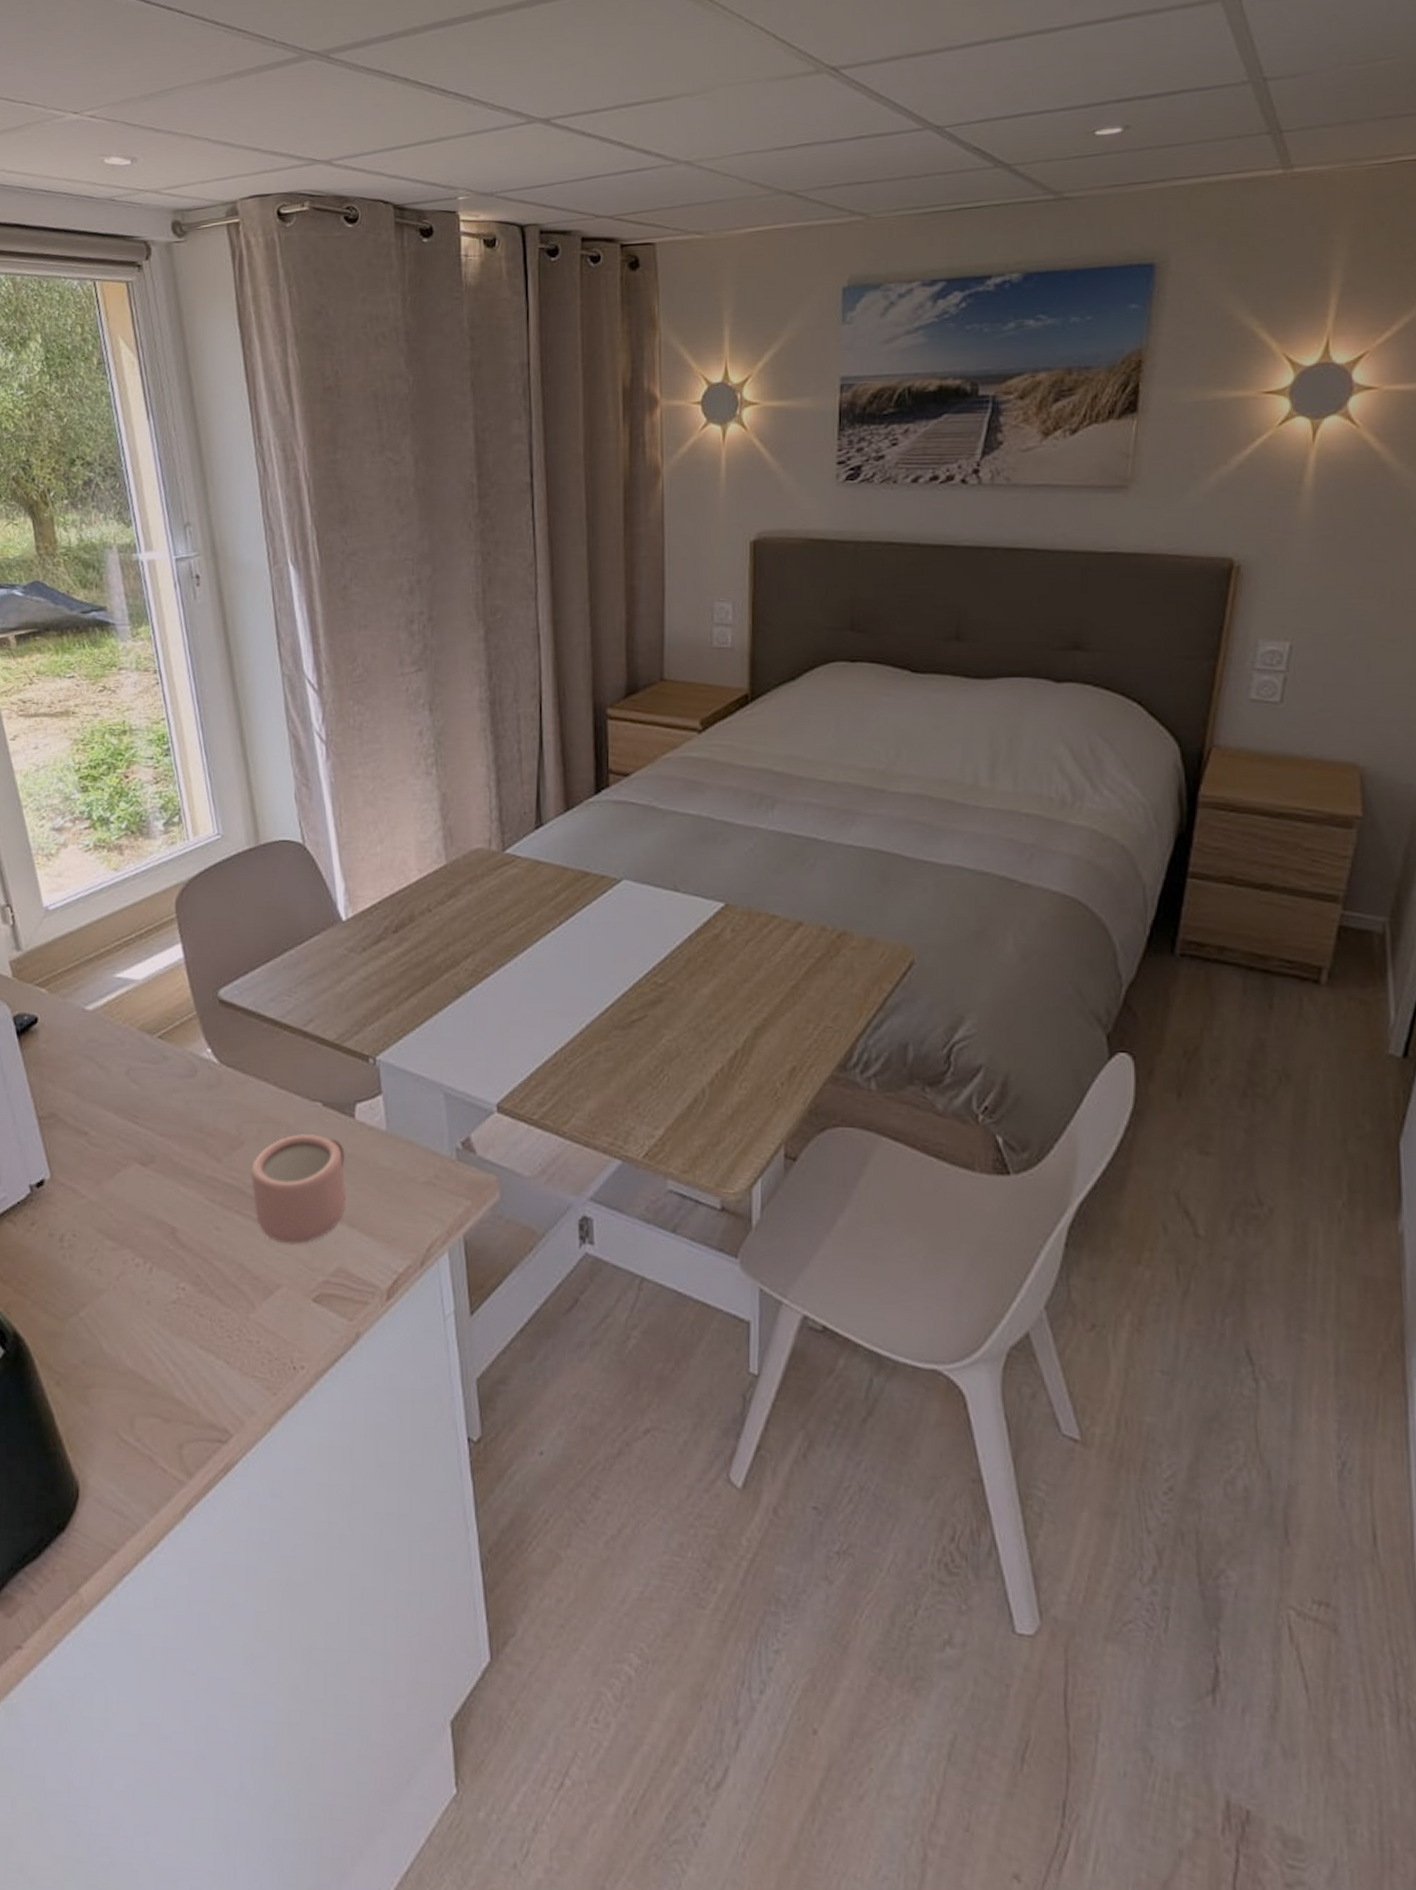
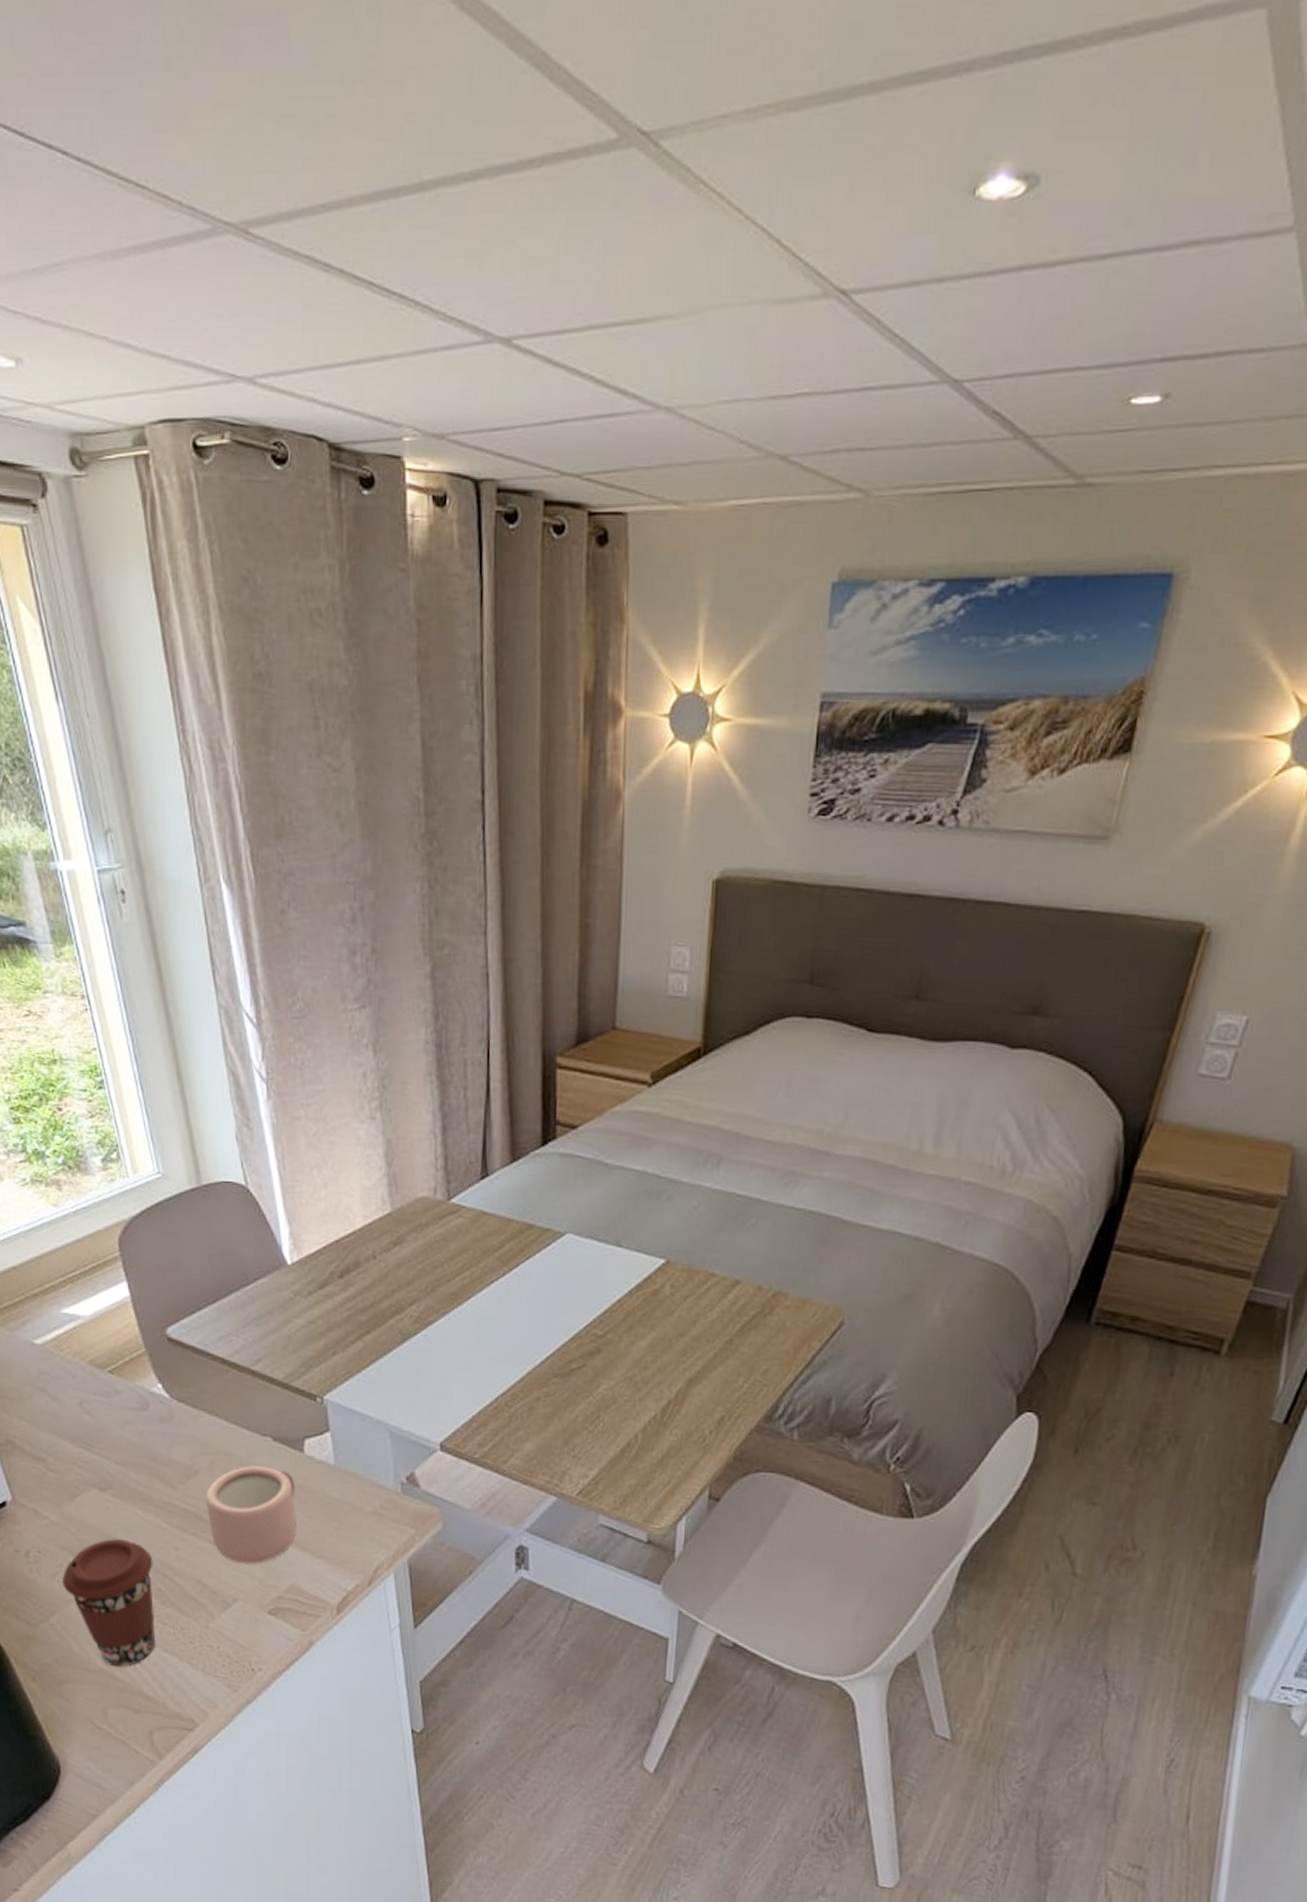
coffee cup: none [96,1219,193,1368] -> present [62,1539,156,1667]

